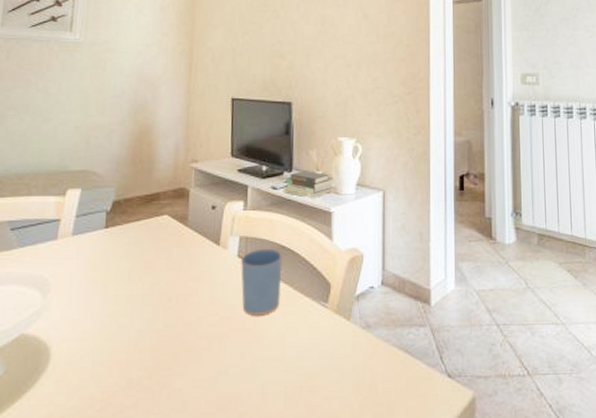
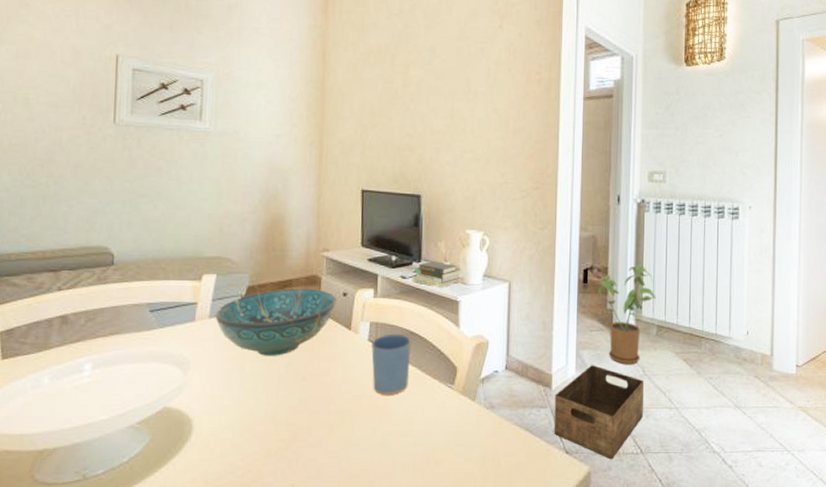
decorative bowl: none [78,203,206,276] -> present [215,289,337,356]
storage basket: none [434,278,528,383] -> present [554,365,644,460]
house plant: none [474,169,536,278] -> present [597,264,656,365]

